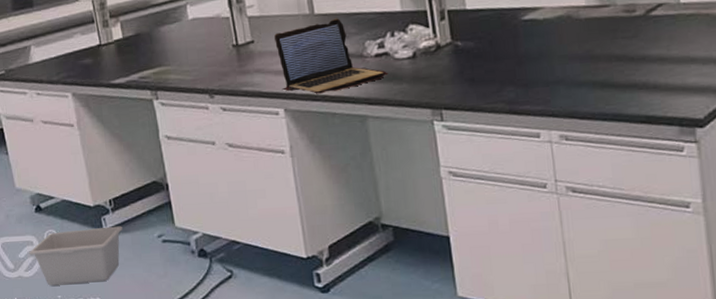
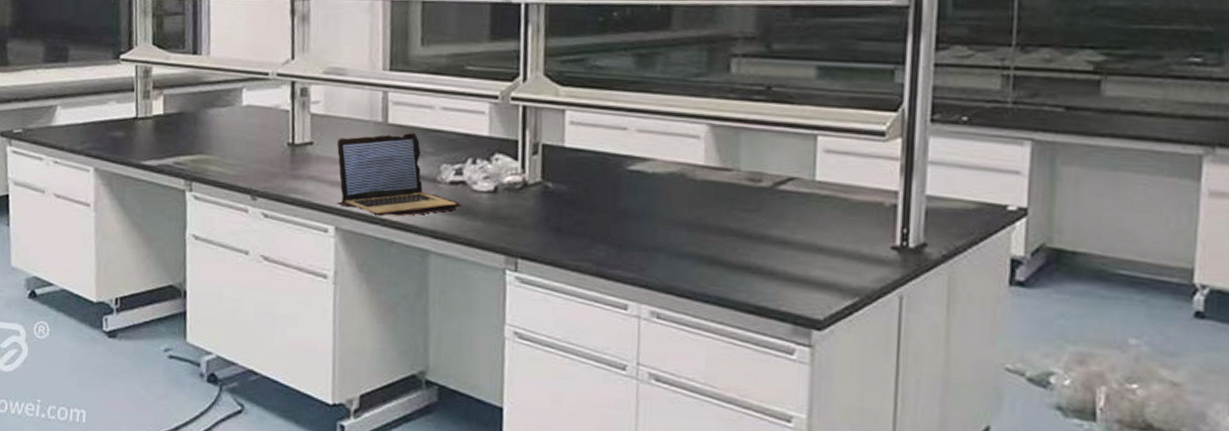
storage bin: present [29,226,123,286] -> none [13,324,125,392]

